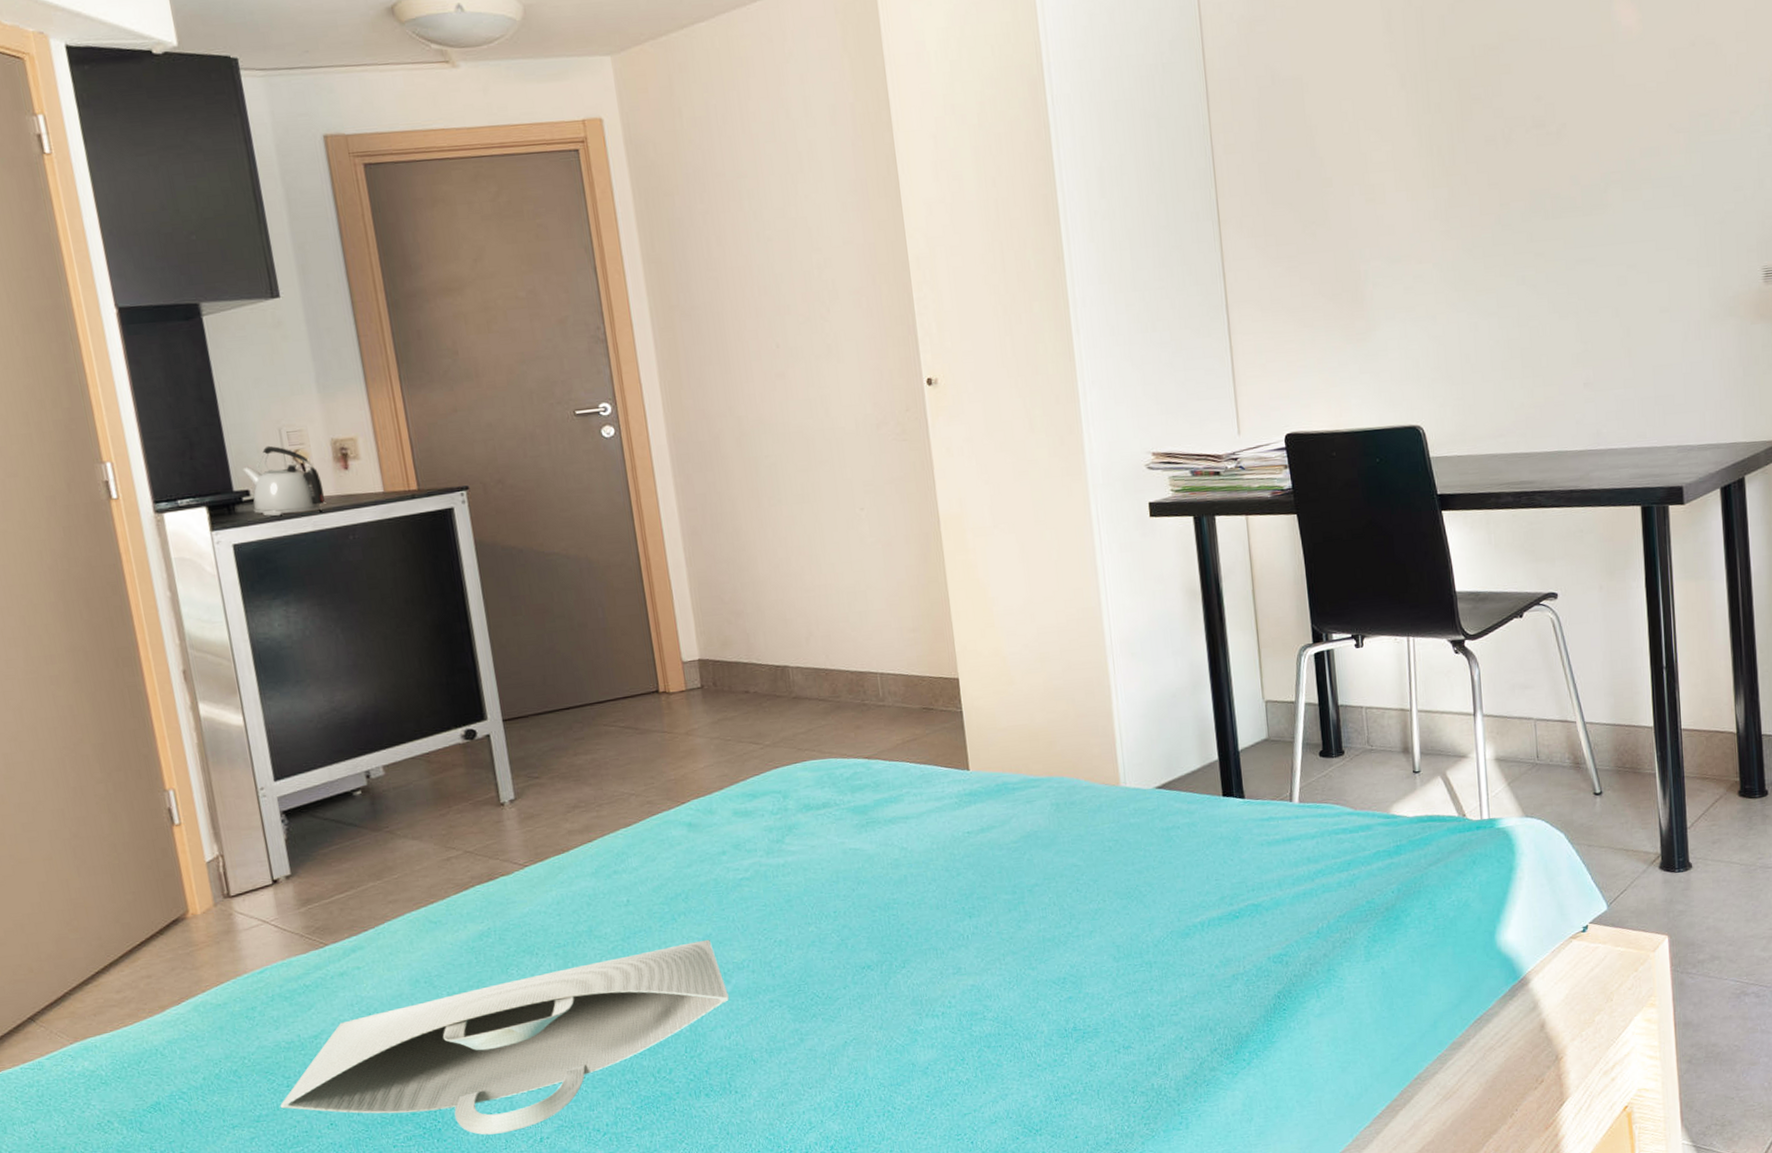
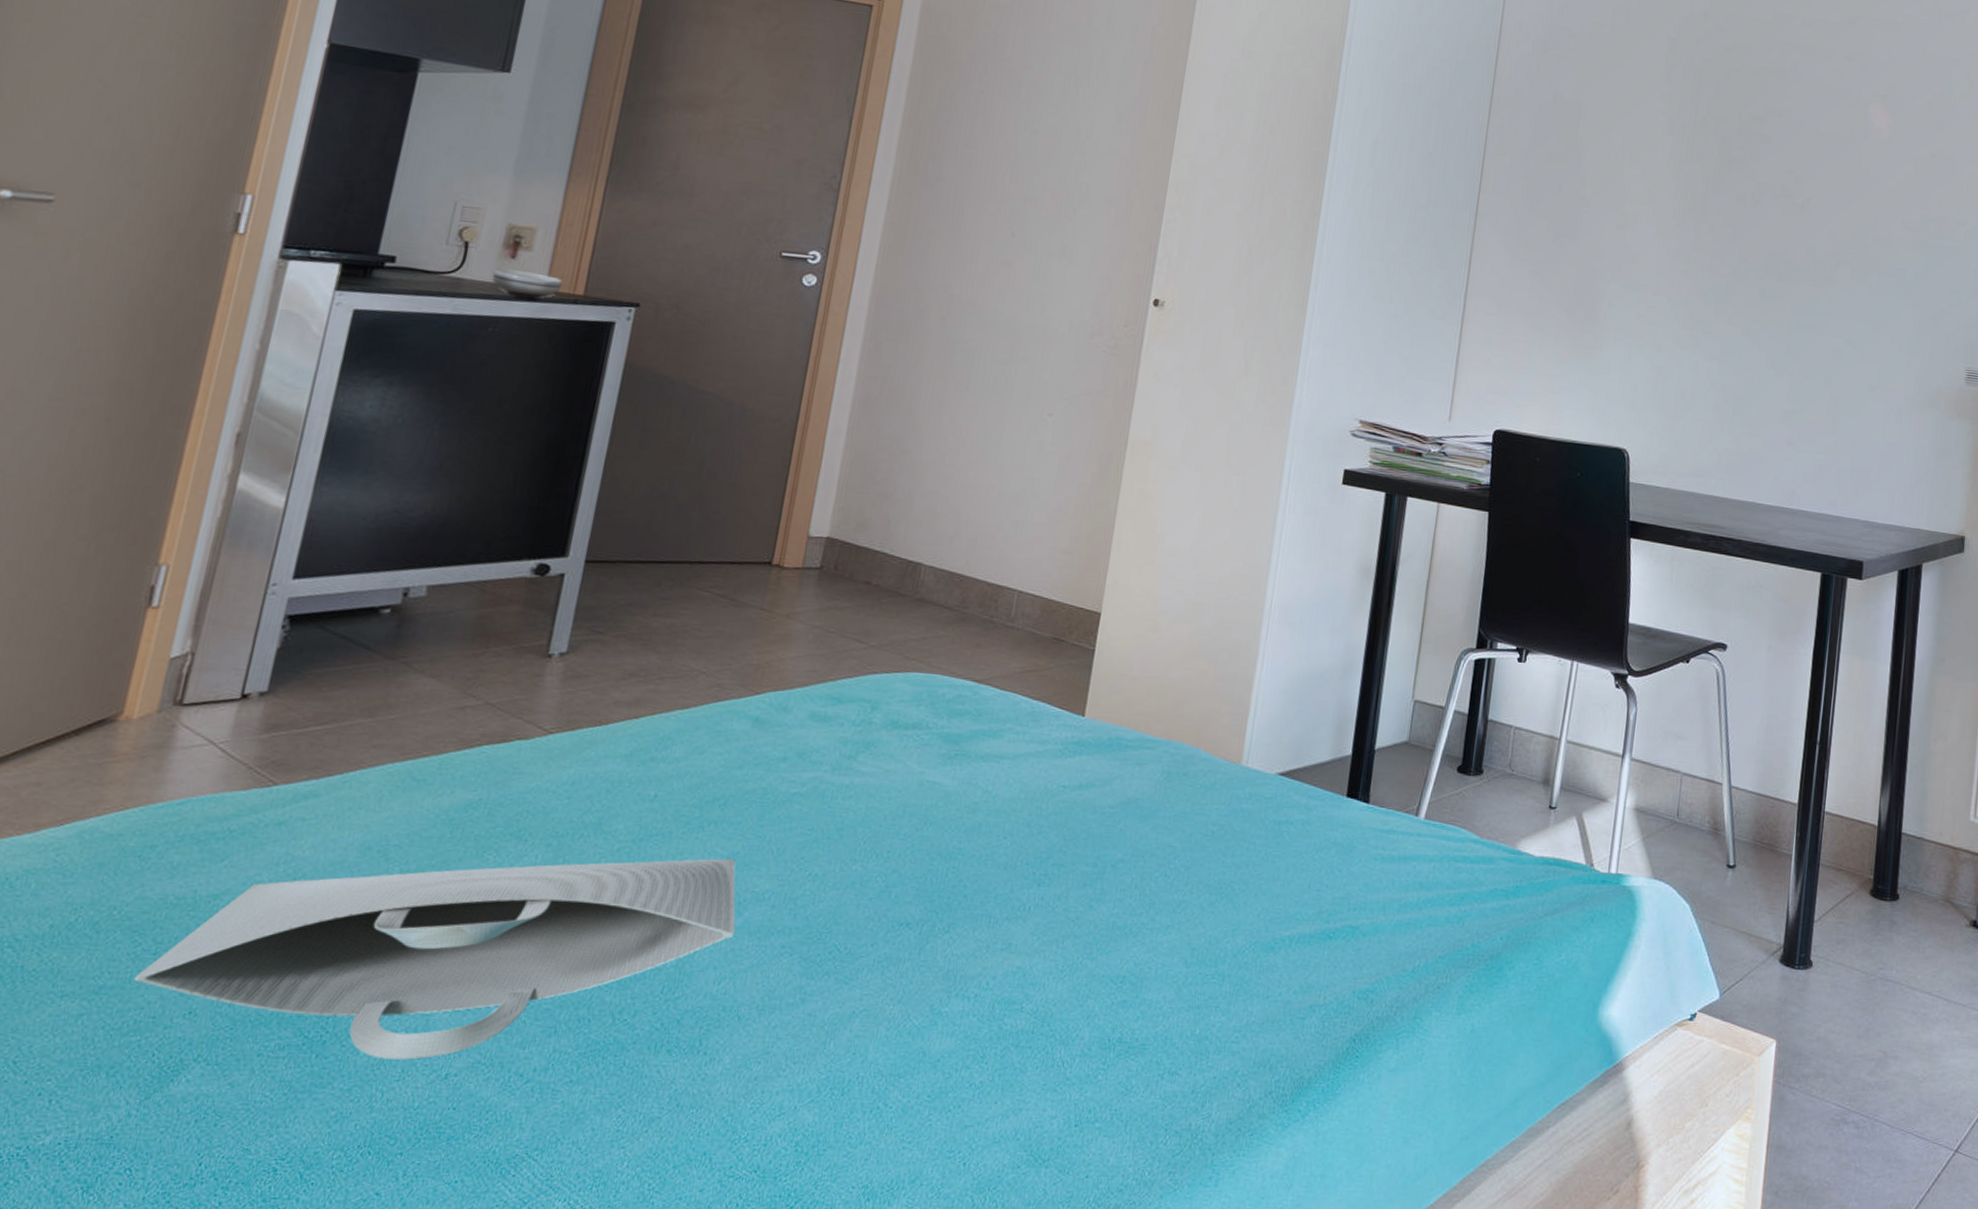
kettle: present [242,445,325,517] -> none [391,216,481,295]
bowl: none [334,478,397,504] -> present [491,268,563,300]

